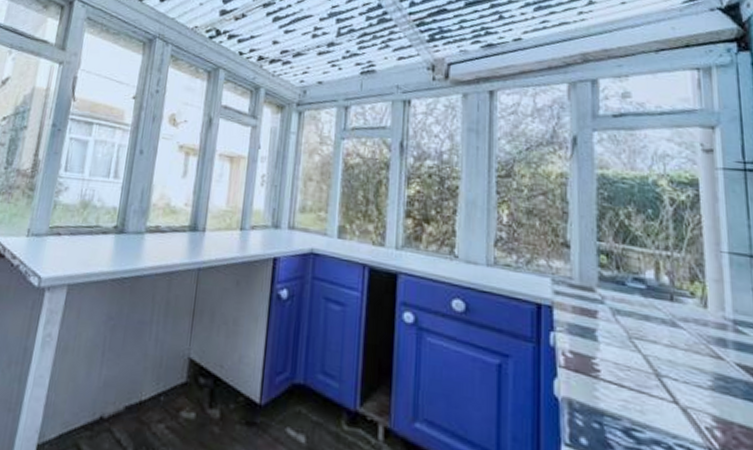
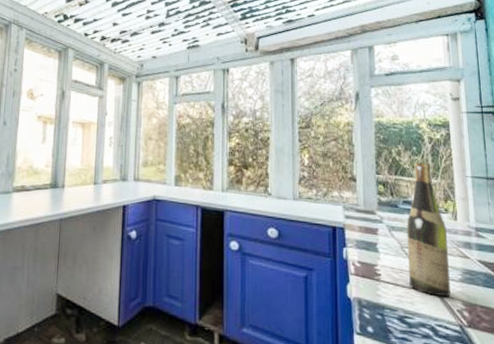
wine bottle: none [637,228,696,409] -> present [406,162,451,297]

